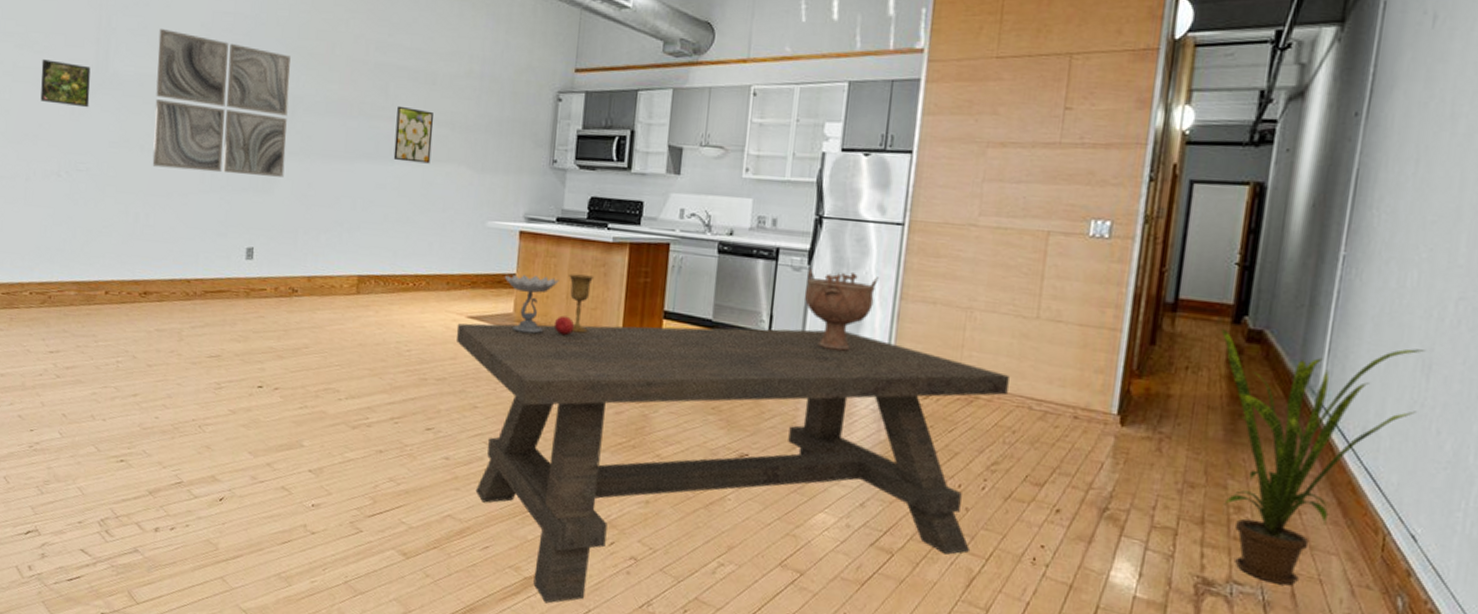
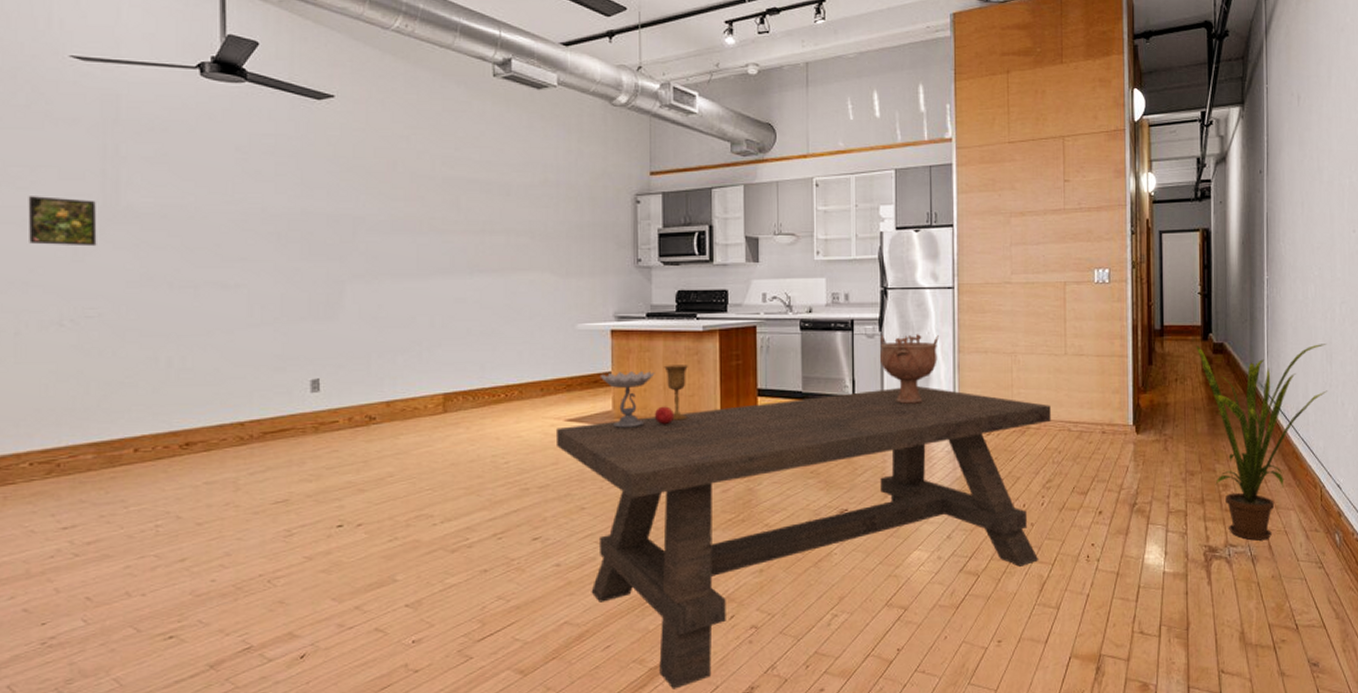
wall art: present [152,29,291,177] -> none [183,155,349,304]
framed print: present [393,105,434,164] -> none [471,218,512,274]

